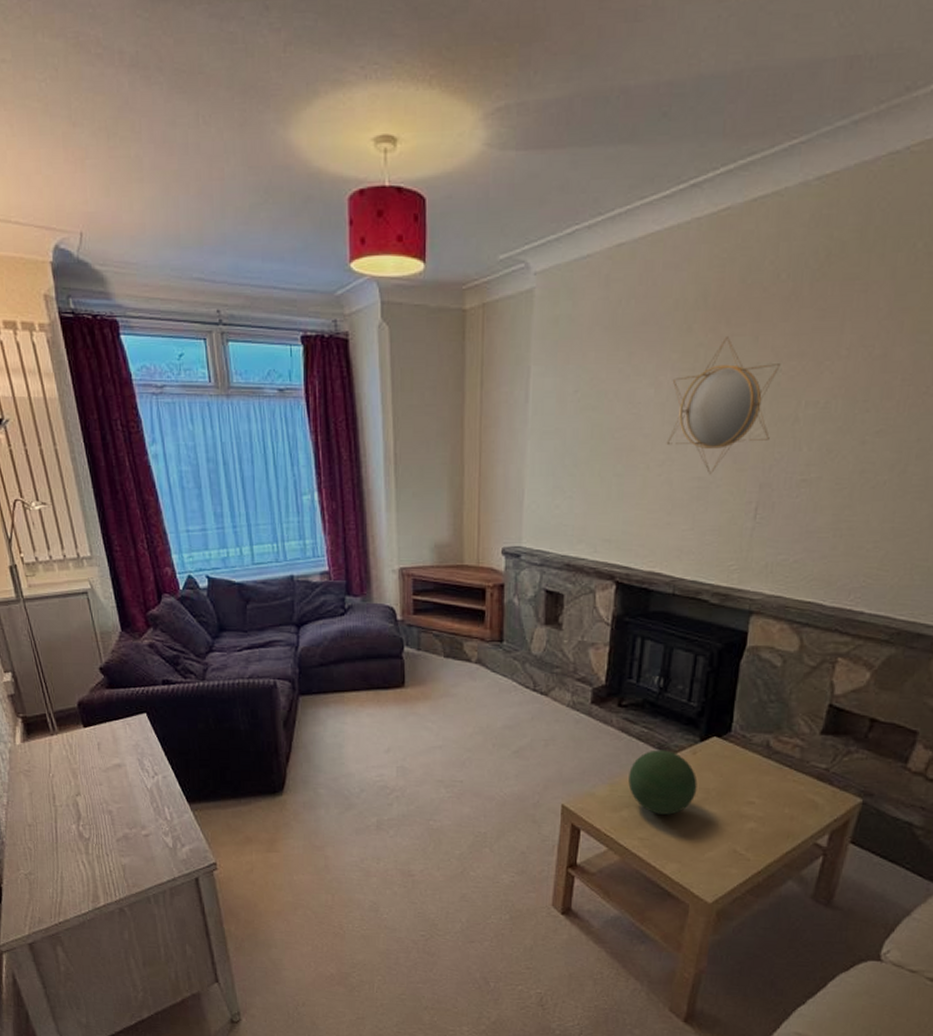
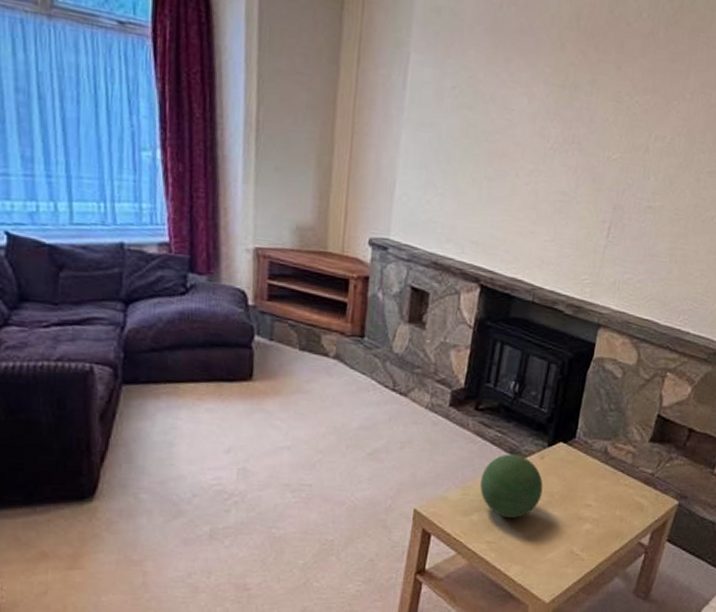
home mirror: present [666,337,781,475] -> none [535,61,638,191]

